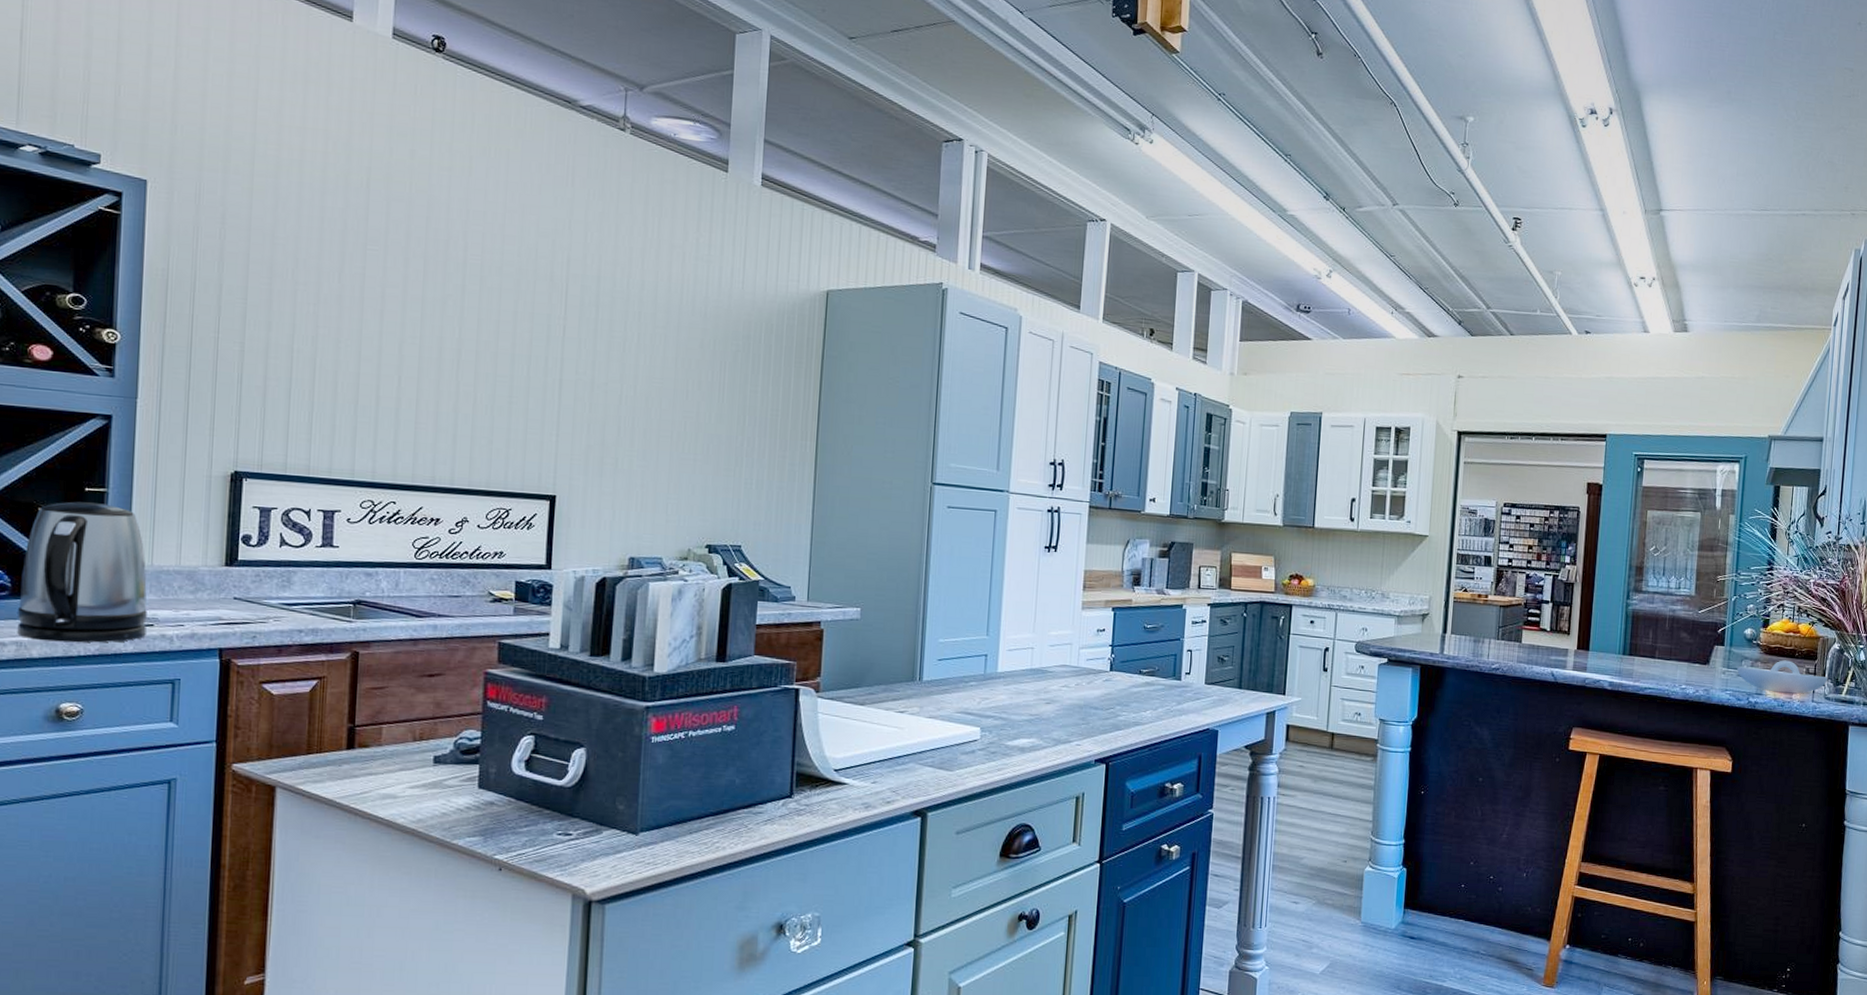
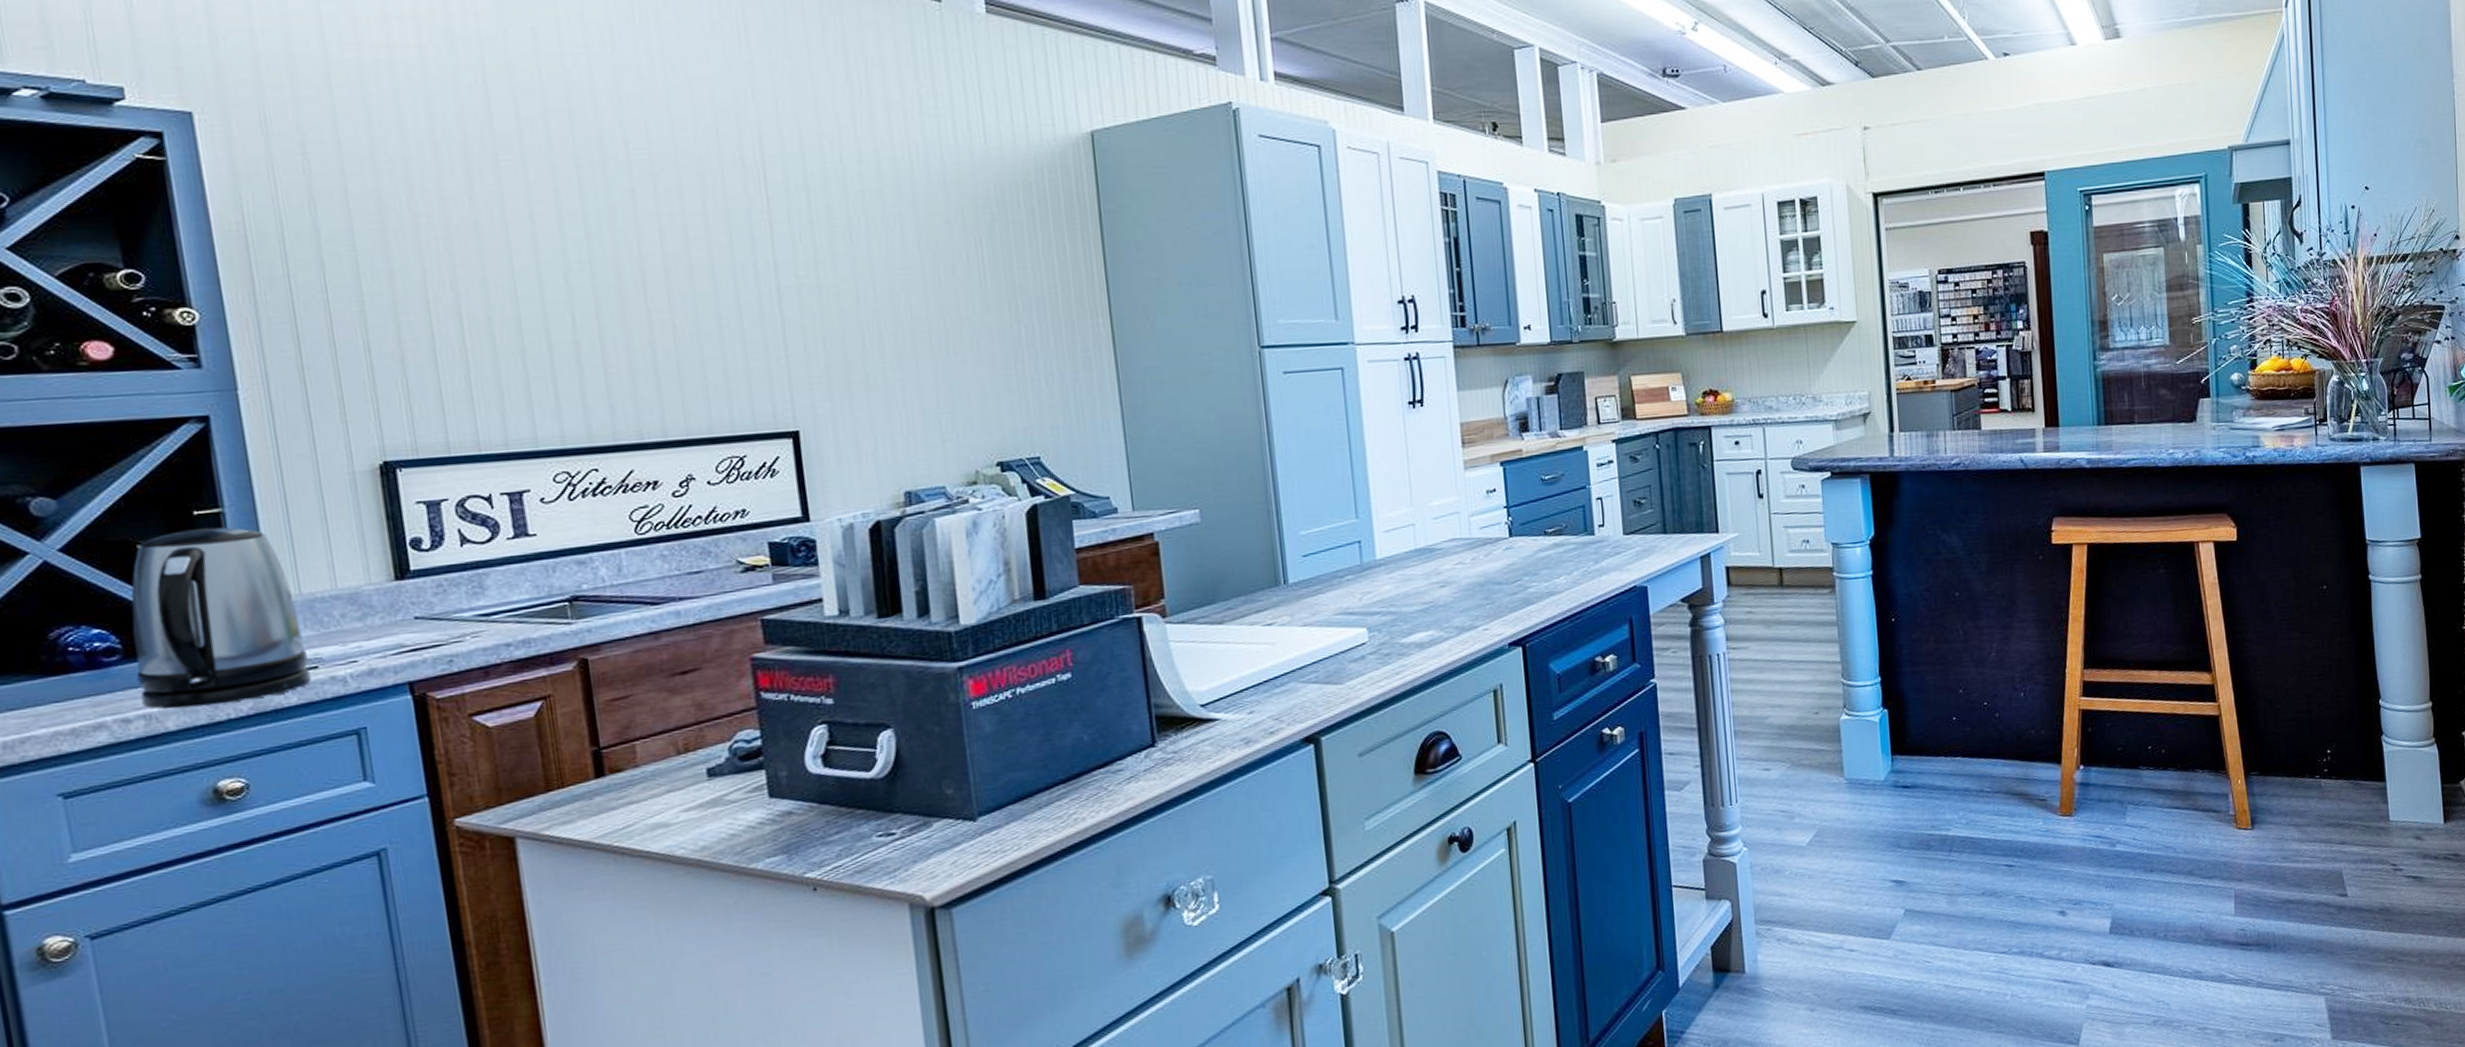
ceramic bowl: present [1737,660,1828,694] -> none [2228,403,2331,442]

